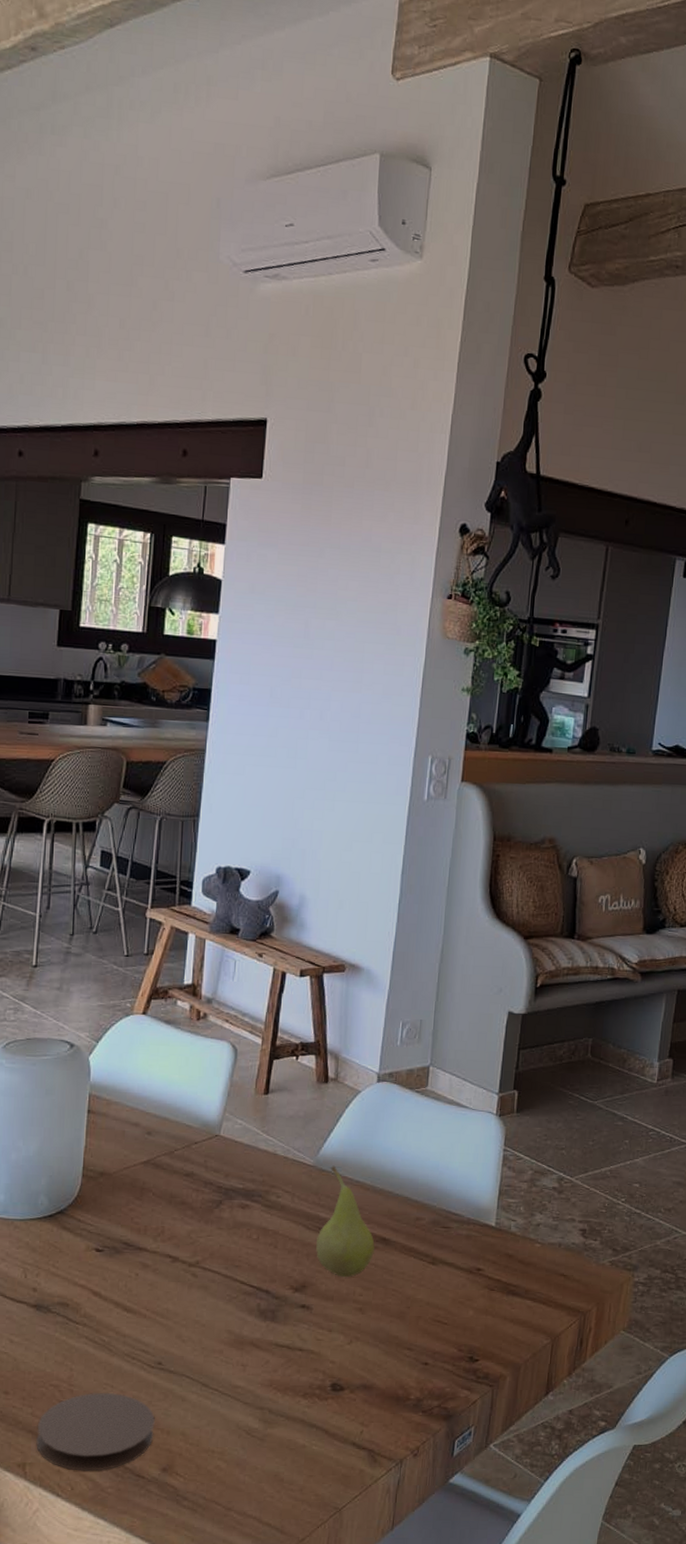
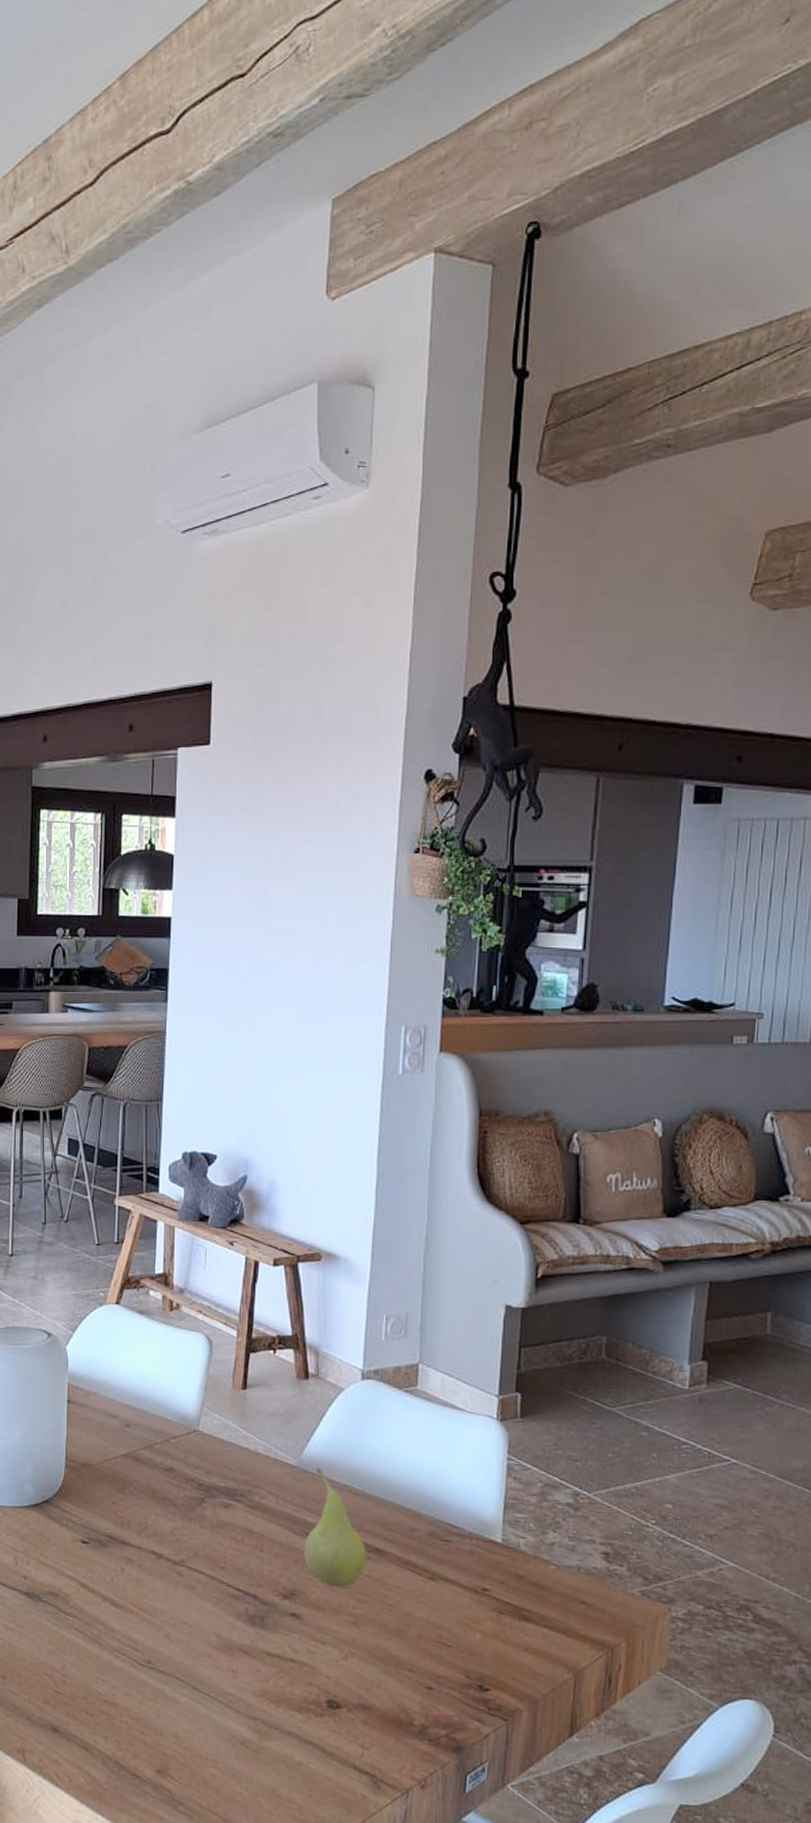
coaster: present [36,1392,155,1471] -> none [34,1685,147,1766]

